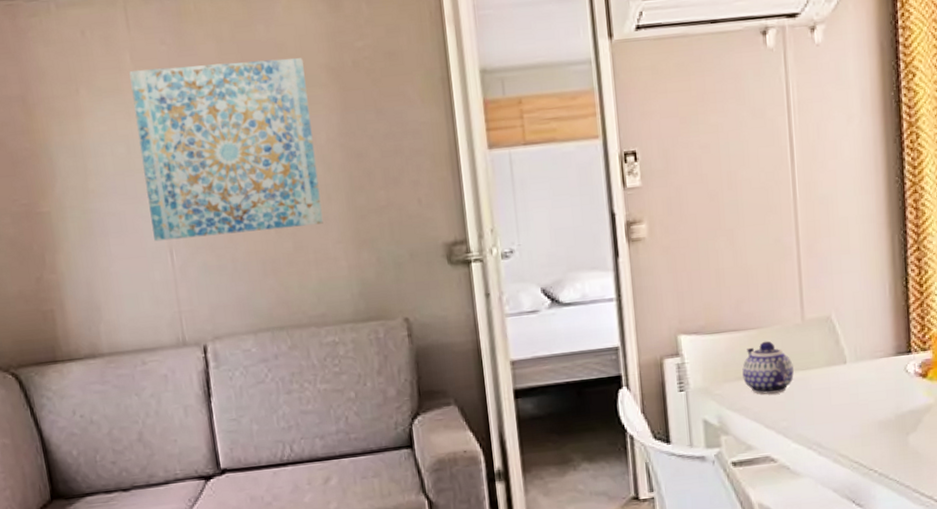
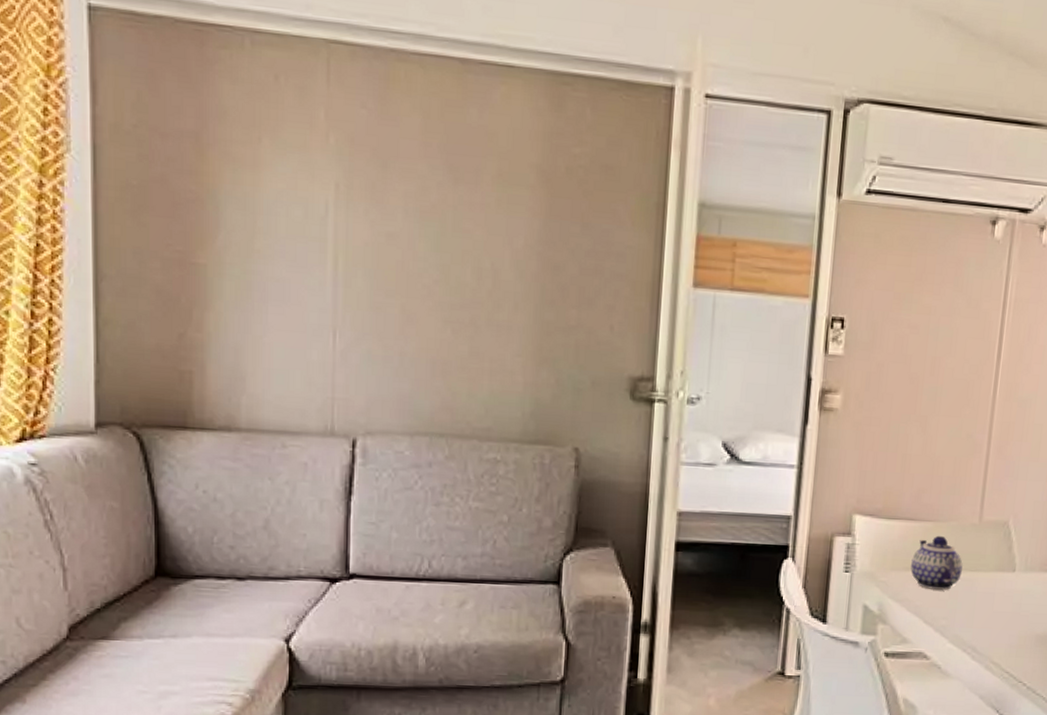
wall art: present [129,58,323,242] -> none [318,129,513,333]

